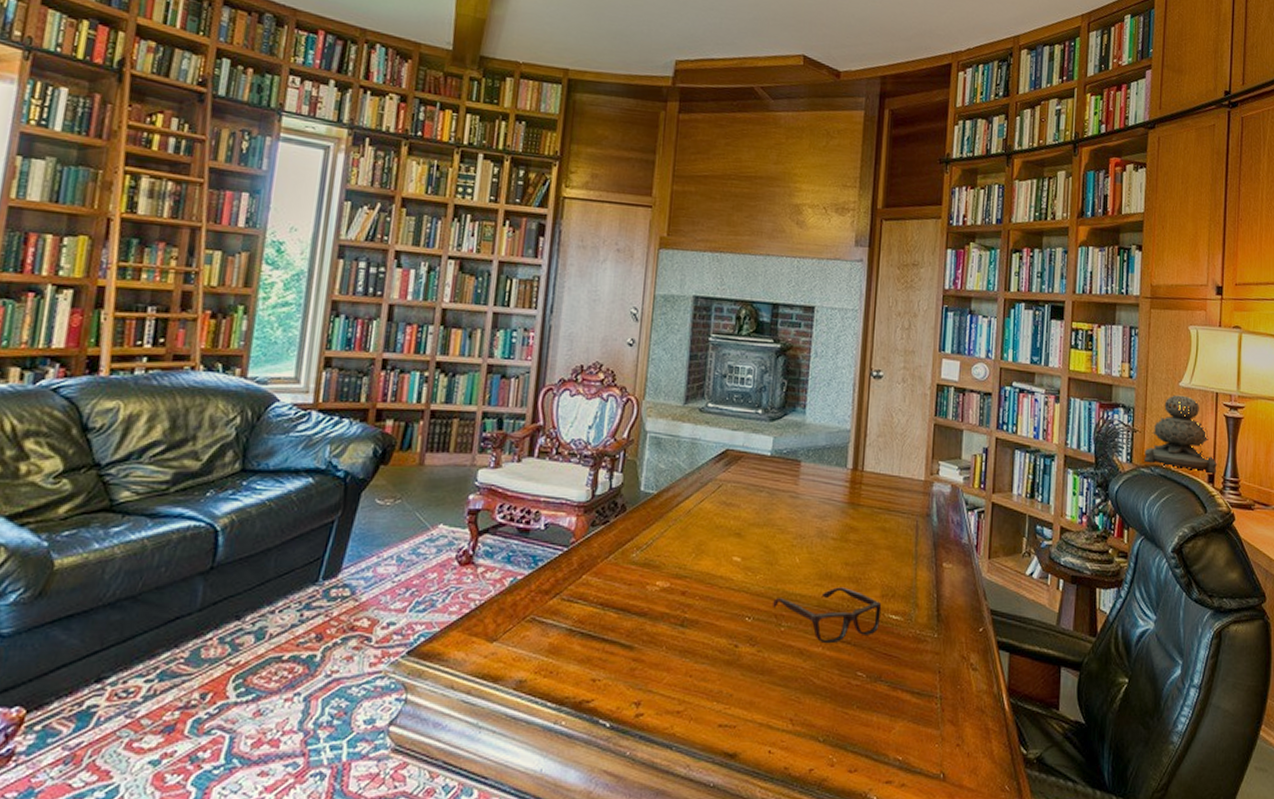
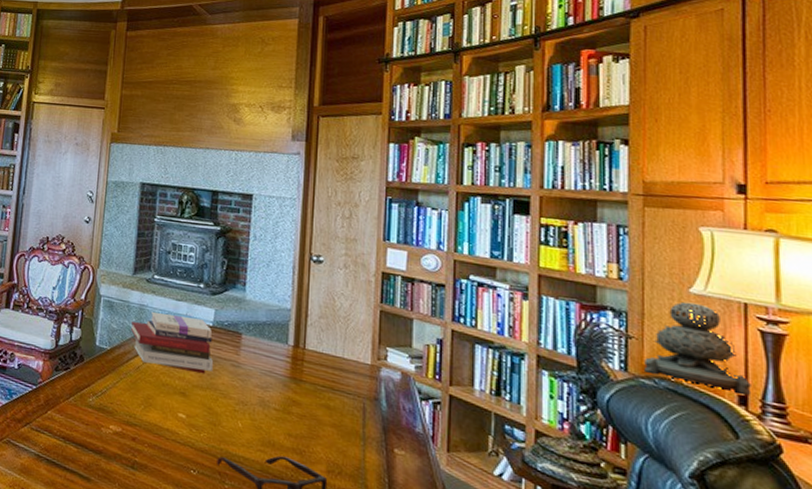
books: none [680,446,772,510] -> present [130,312,214,374]

